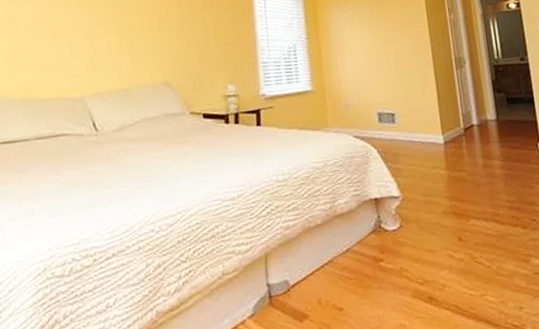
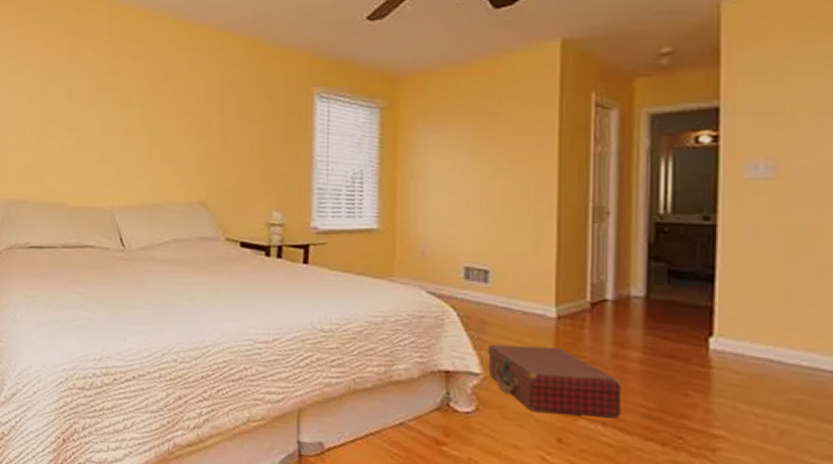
suitcase: none [401,166,496,220] -> present [487,344,622,419]

